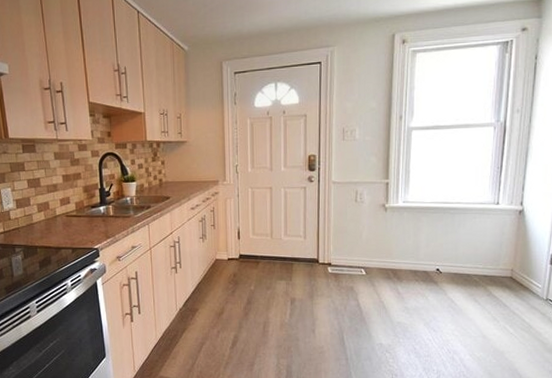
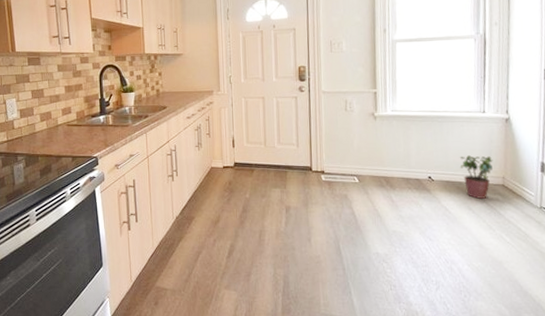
potted plant: none [469,248,503,291] -> present [460,155,493,199]

